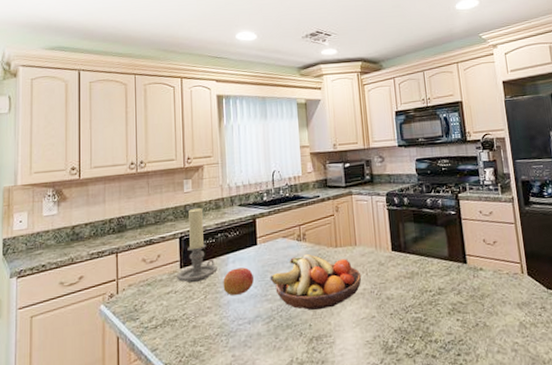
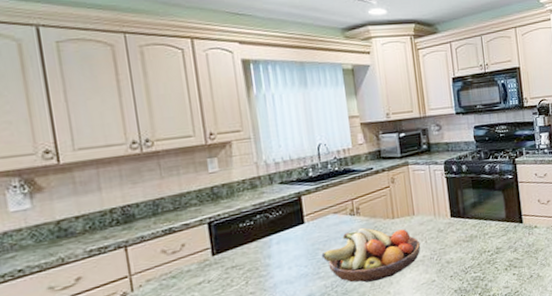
candle holder: present [177,207,217,283] -> none [208,188,259,271]
apple: present [223,267,254,295] -> none [266,247,303,278]

